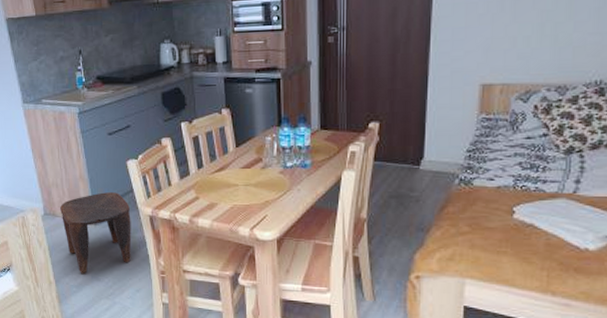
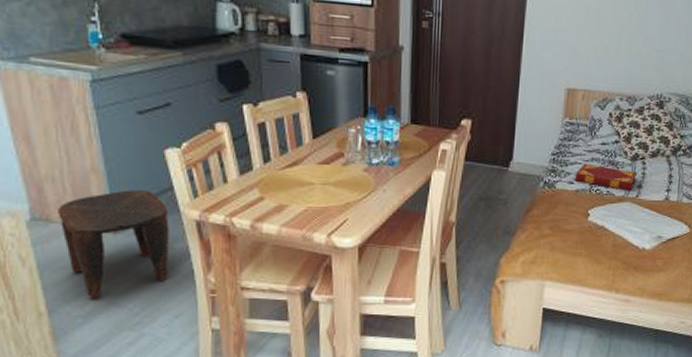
hardback book: none [495,159,574,187] -> present [574,163,638,191]

